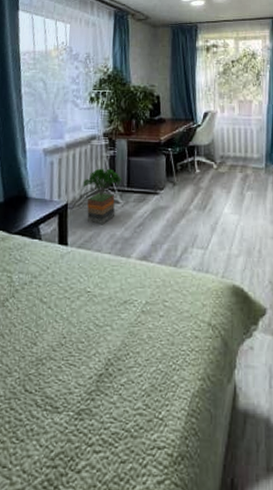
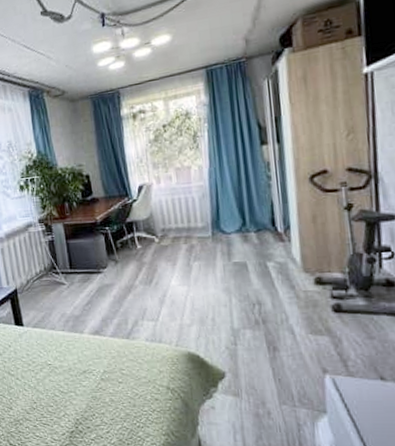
potted tree: present [83,168,122,225] -> none [27,253,64,306]

